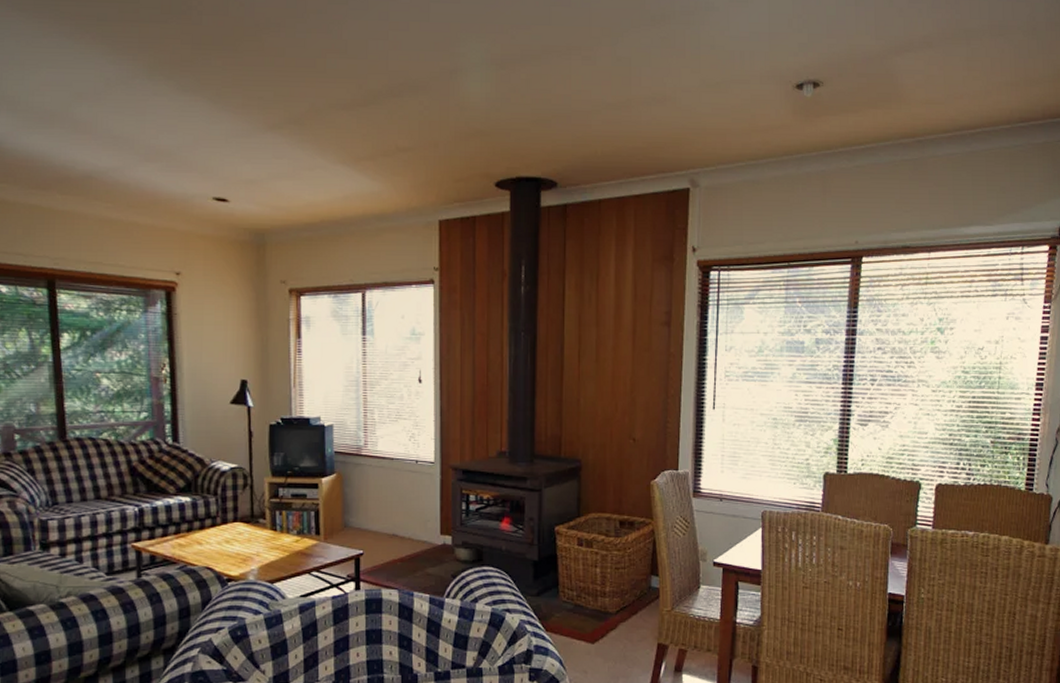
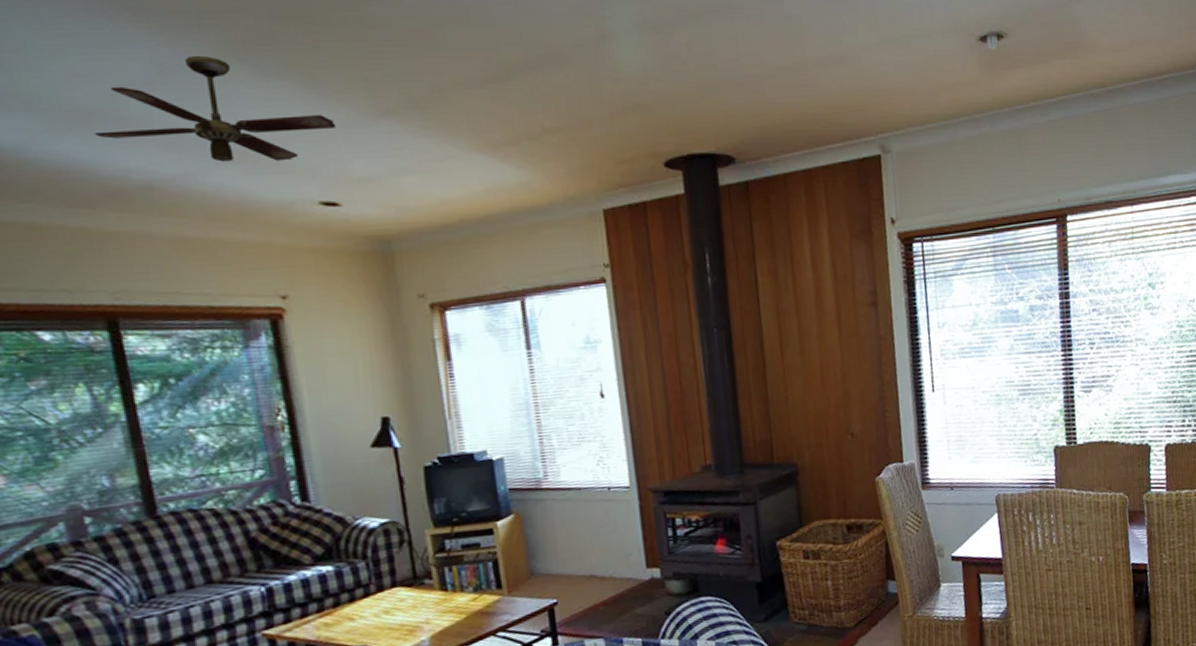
ceiling fan: none [54,72,233,162] -> present [94,55,337,162]

